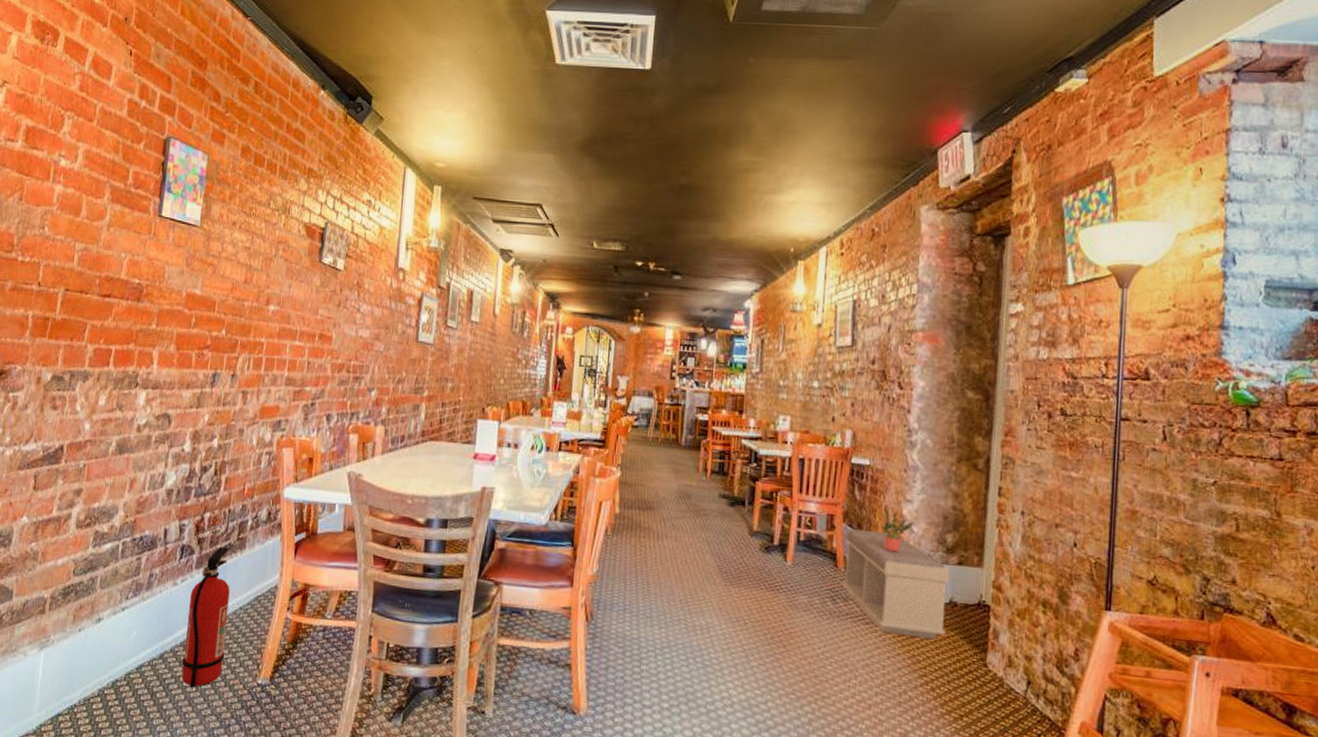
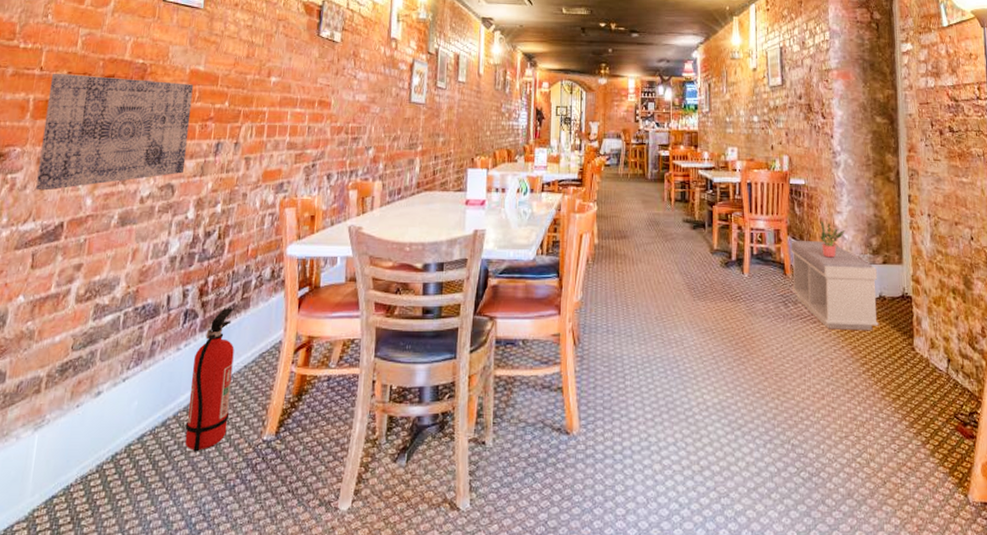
wall art: none [36,289,190,412] -> present [36,73,194,191]

